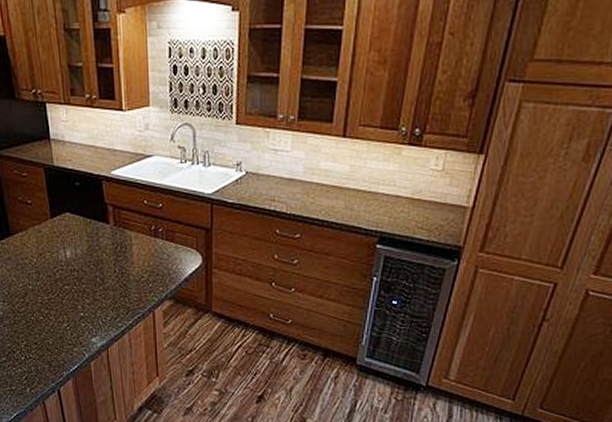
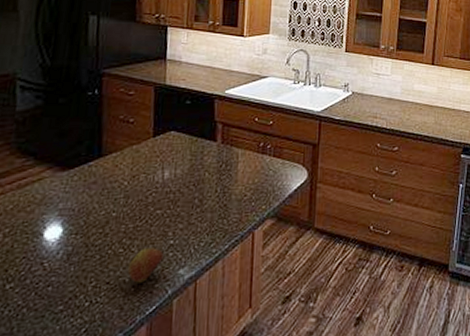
apple: none [49,318,77,346] -> present [127,247,164,283]

